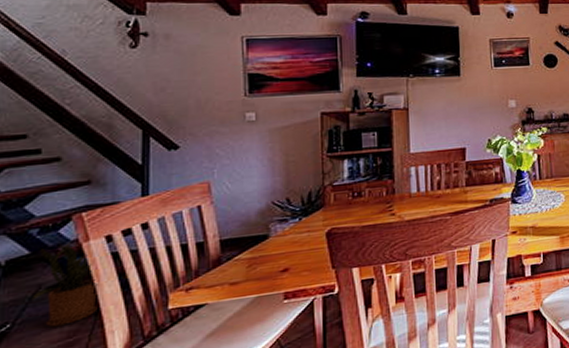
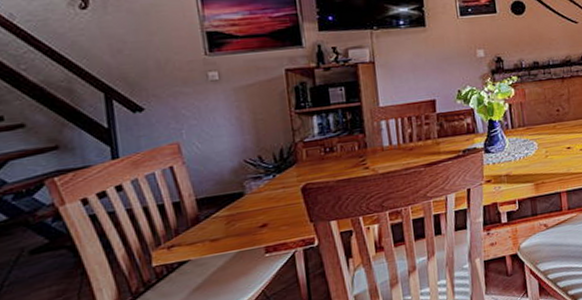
house plant: present [31,241,98,327] -> none [16,205,83,288]

